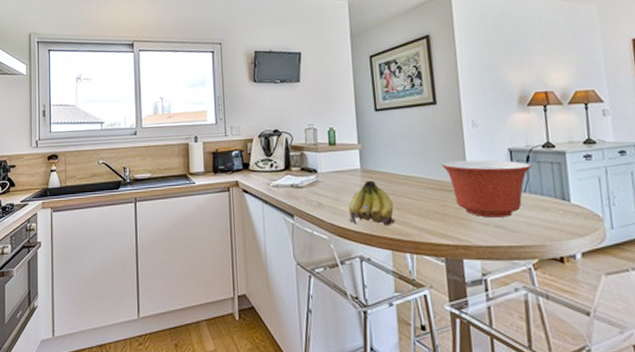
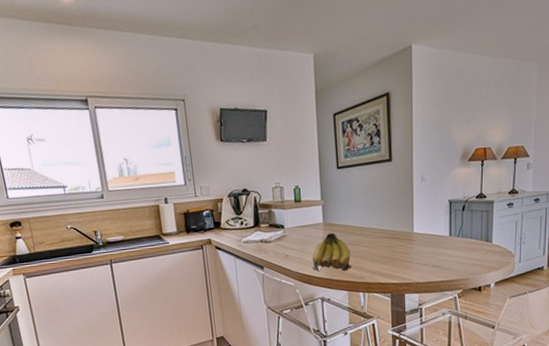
mixing bowl: present [441,159,532,218] -> none [393,210,466,259]

